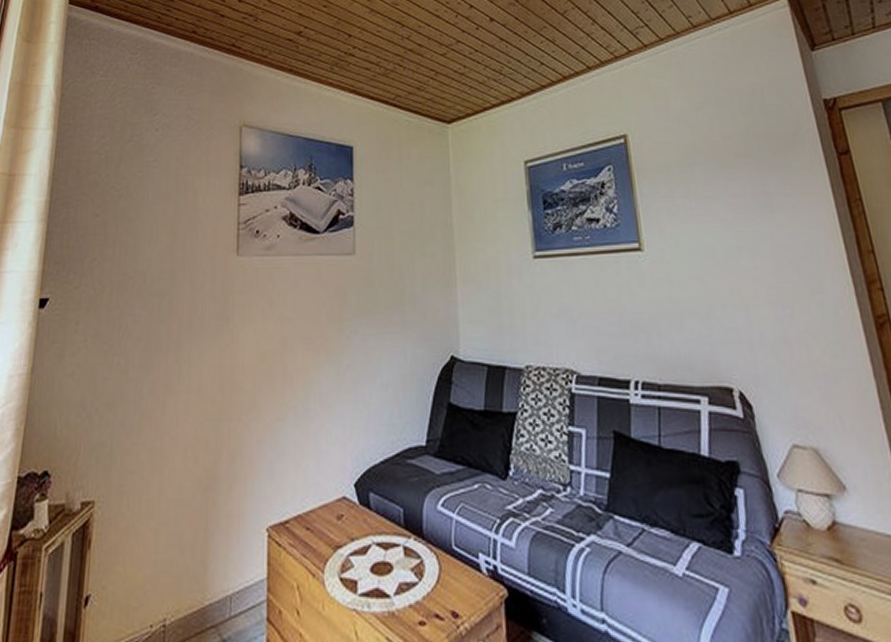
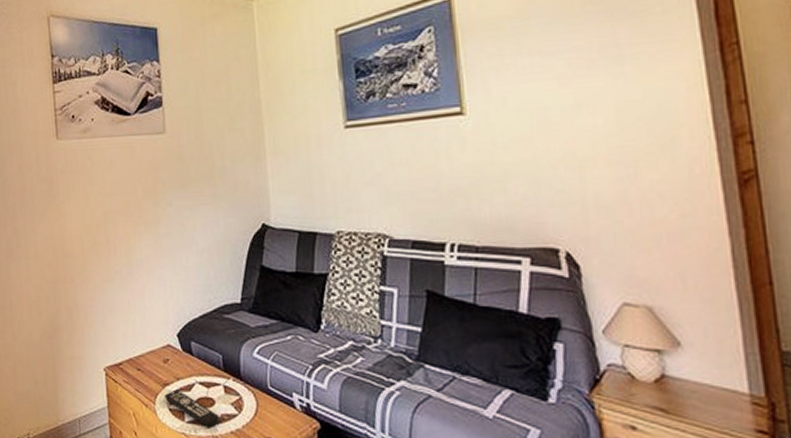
remote control: none [336,553,397,602] -> present [164,389,220,428]

